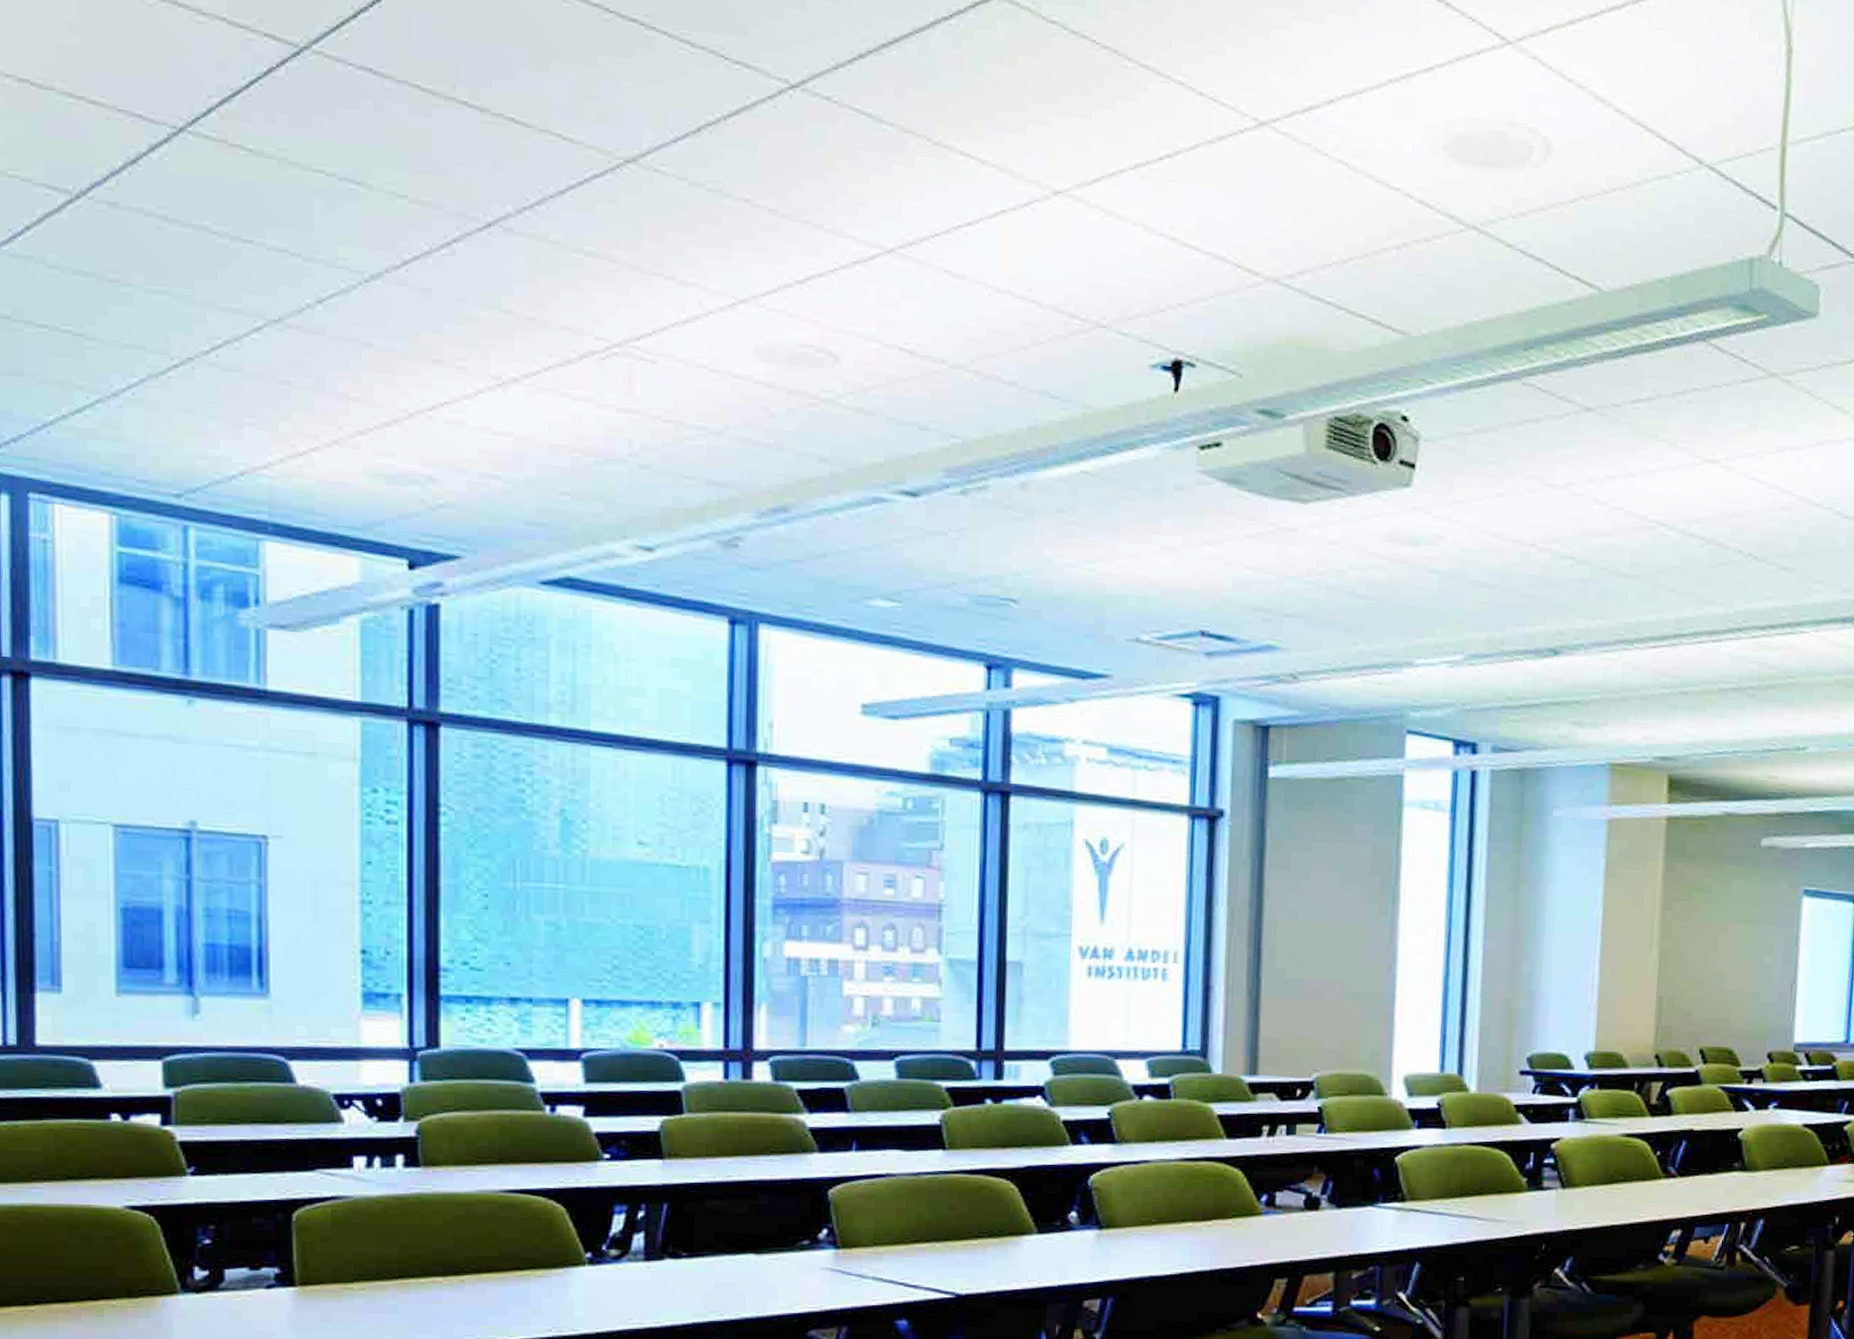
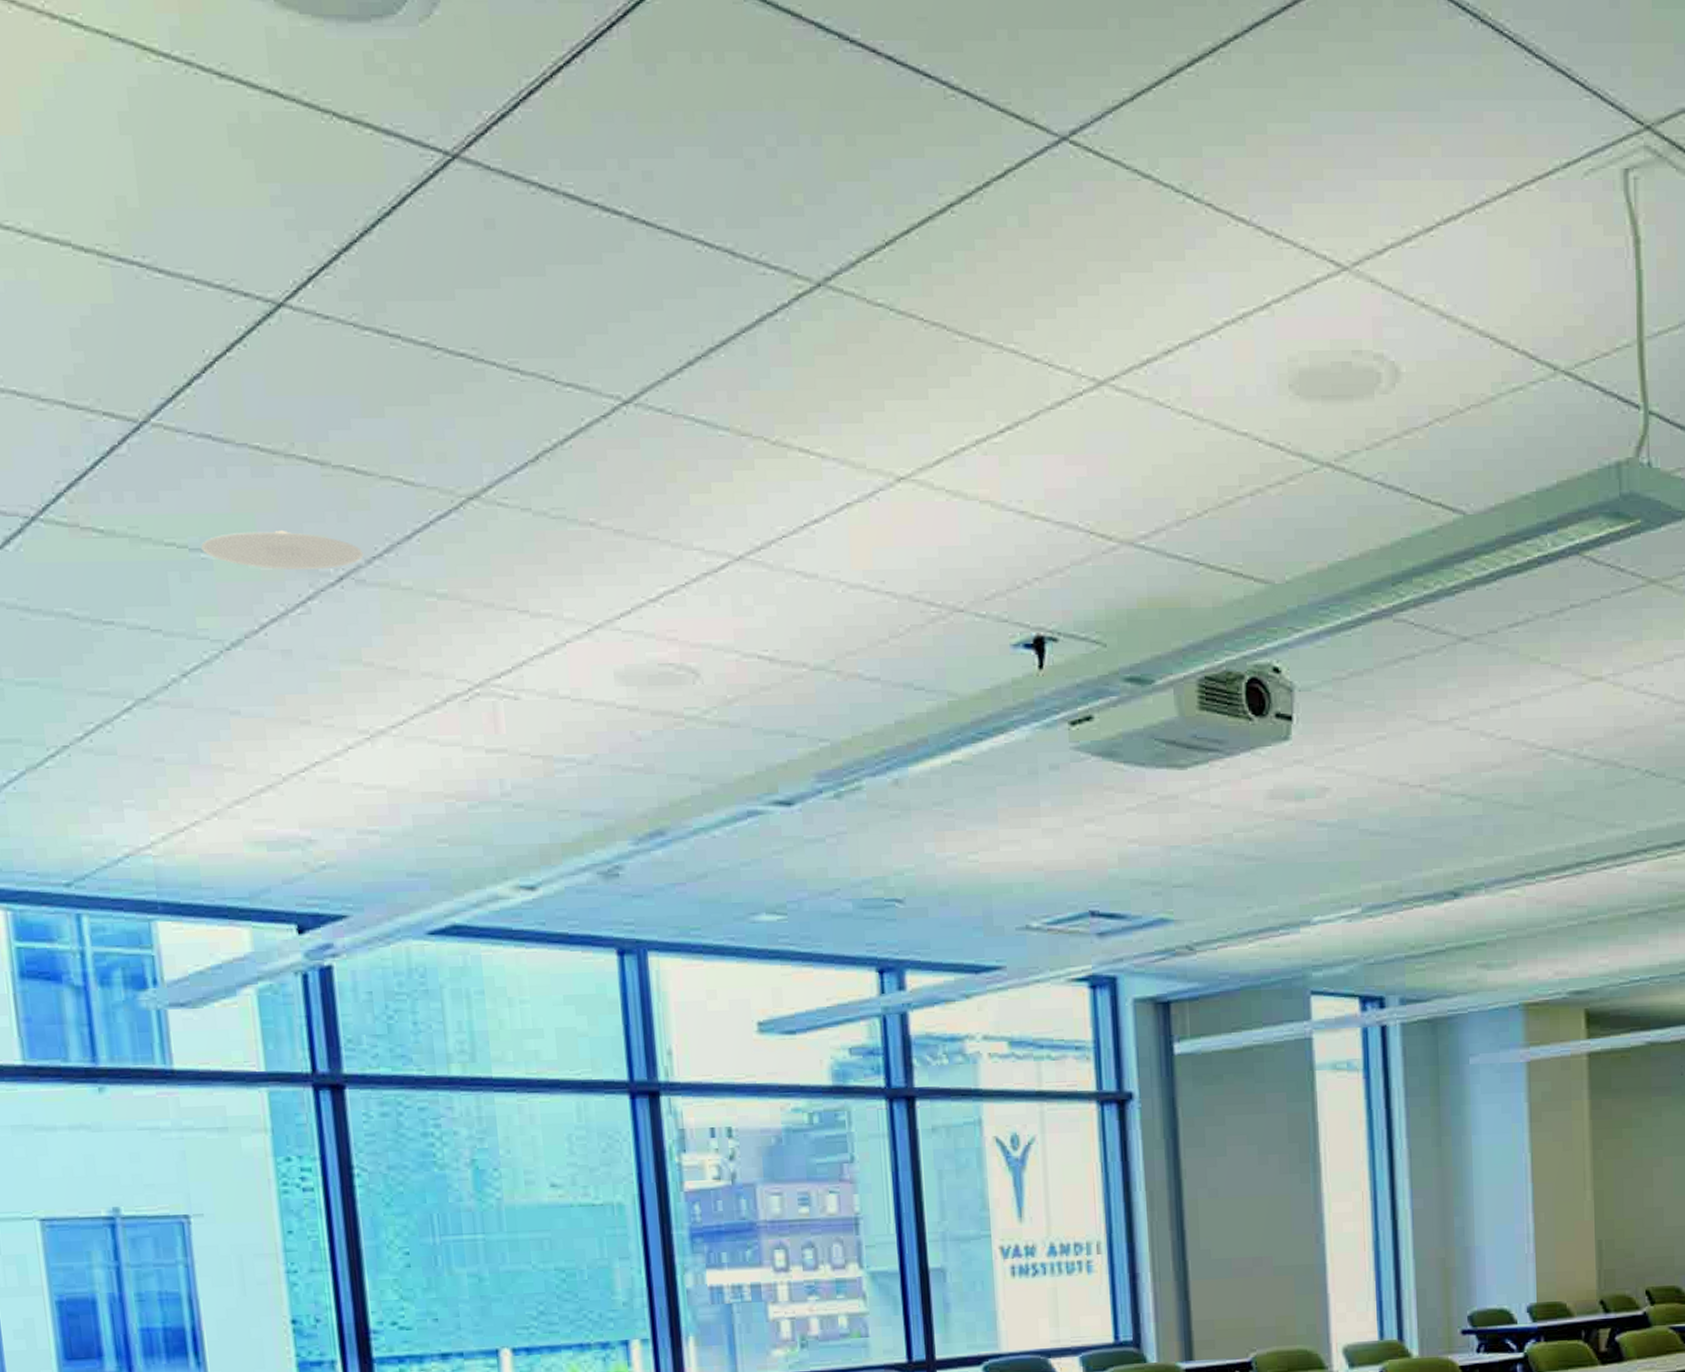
recessed light: none [350,167,514,214] -> present [201,529,364,570]

